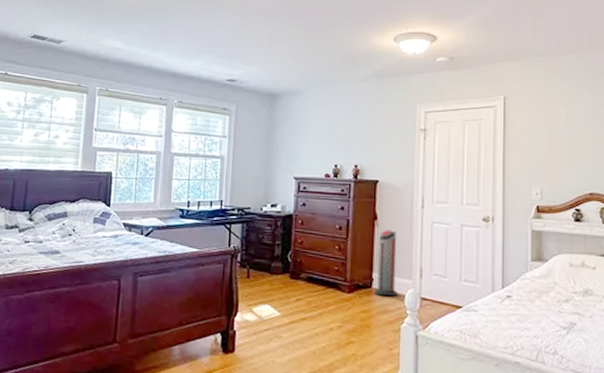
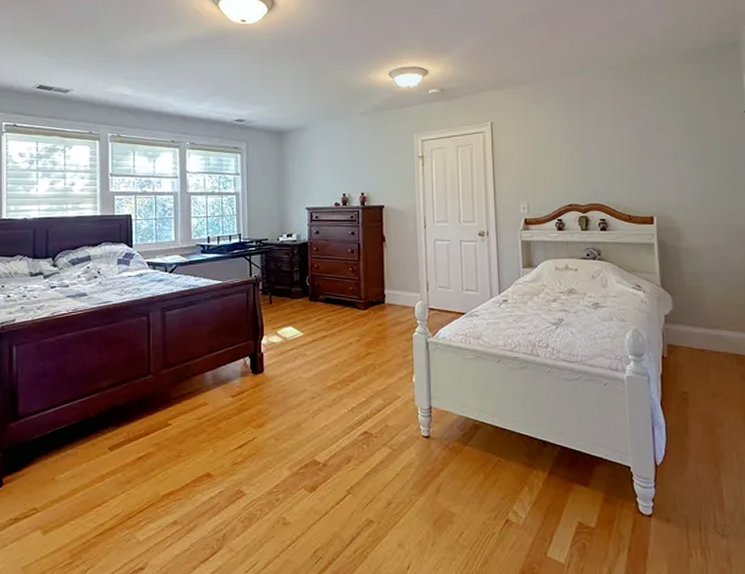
air purifier: present [374,230,398,296] -> none [387,250,408,310]

